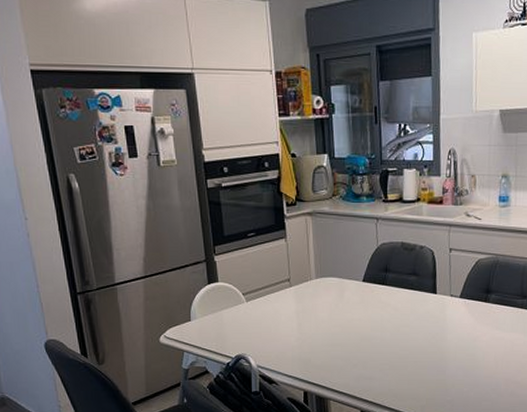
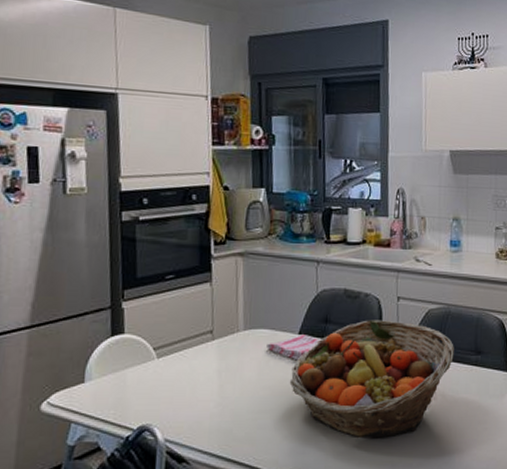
dish towel: none [336,282,382,304] -> present [267,334,321,361]
fruit basket: none [356,269,502,368] -> present [289,320,454,438]

